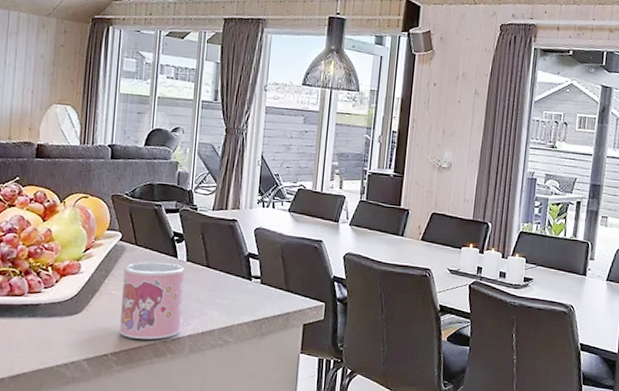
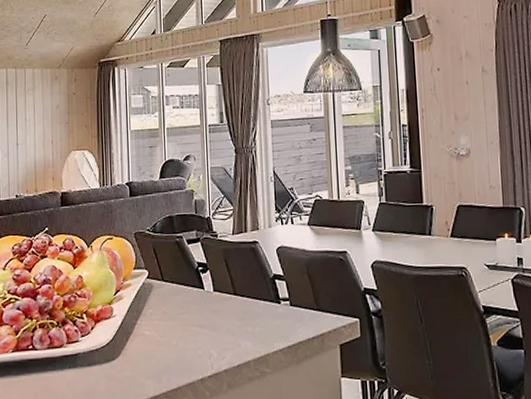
mug: present [119,262,185,340] -> none [153,296,216,379]

